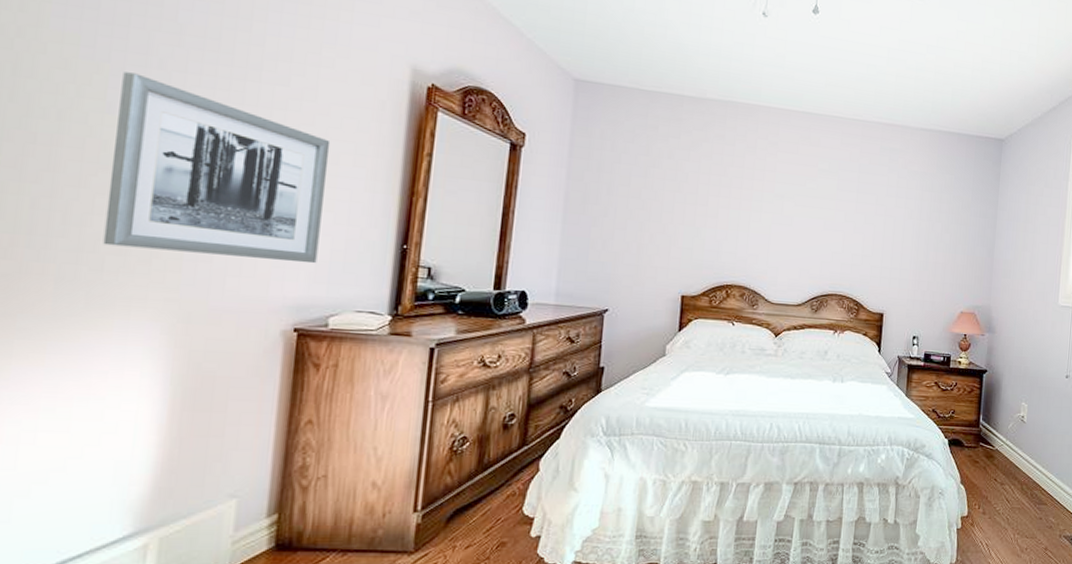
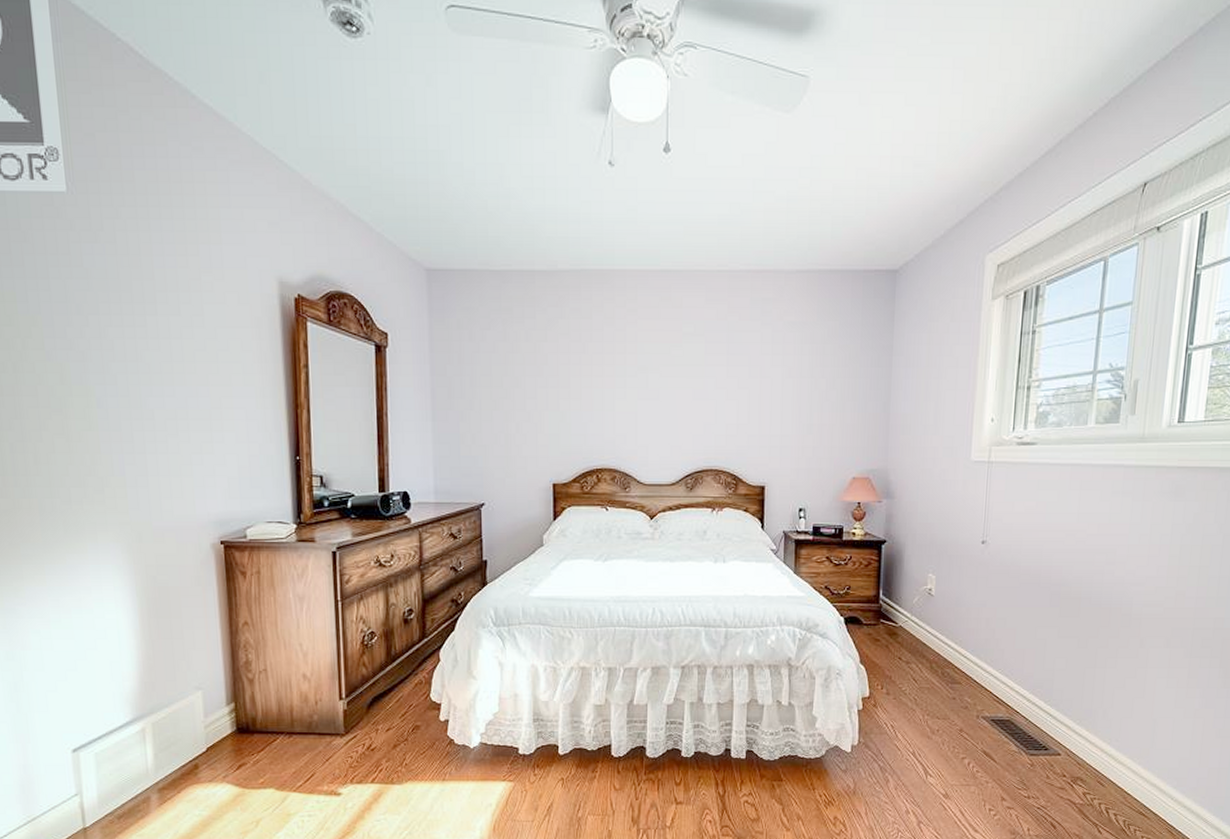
wall art: present [103,72,331,264] -> none [52,321,229,481]

